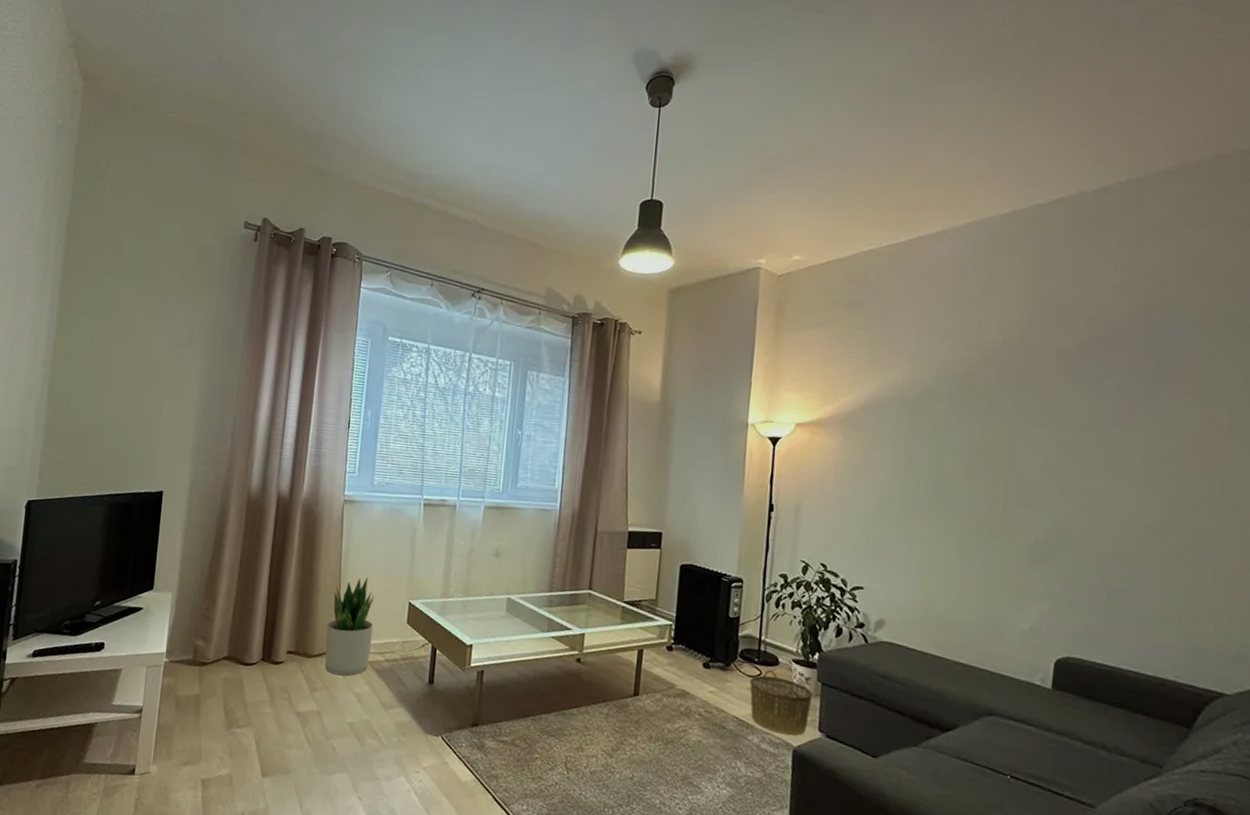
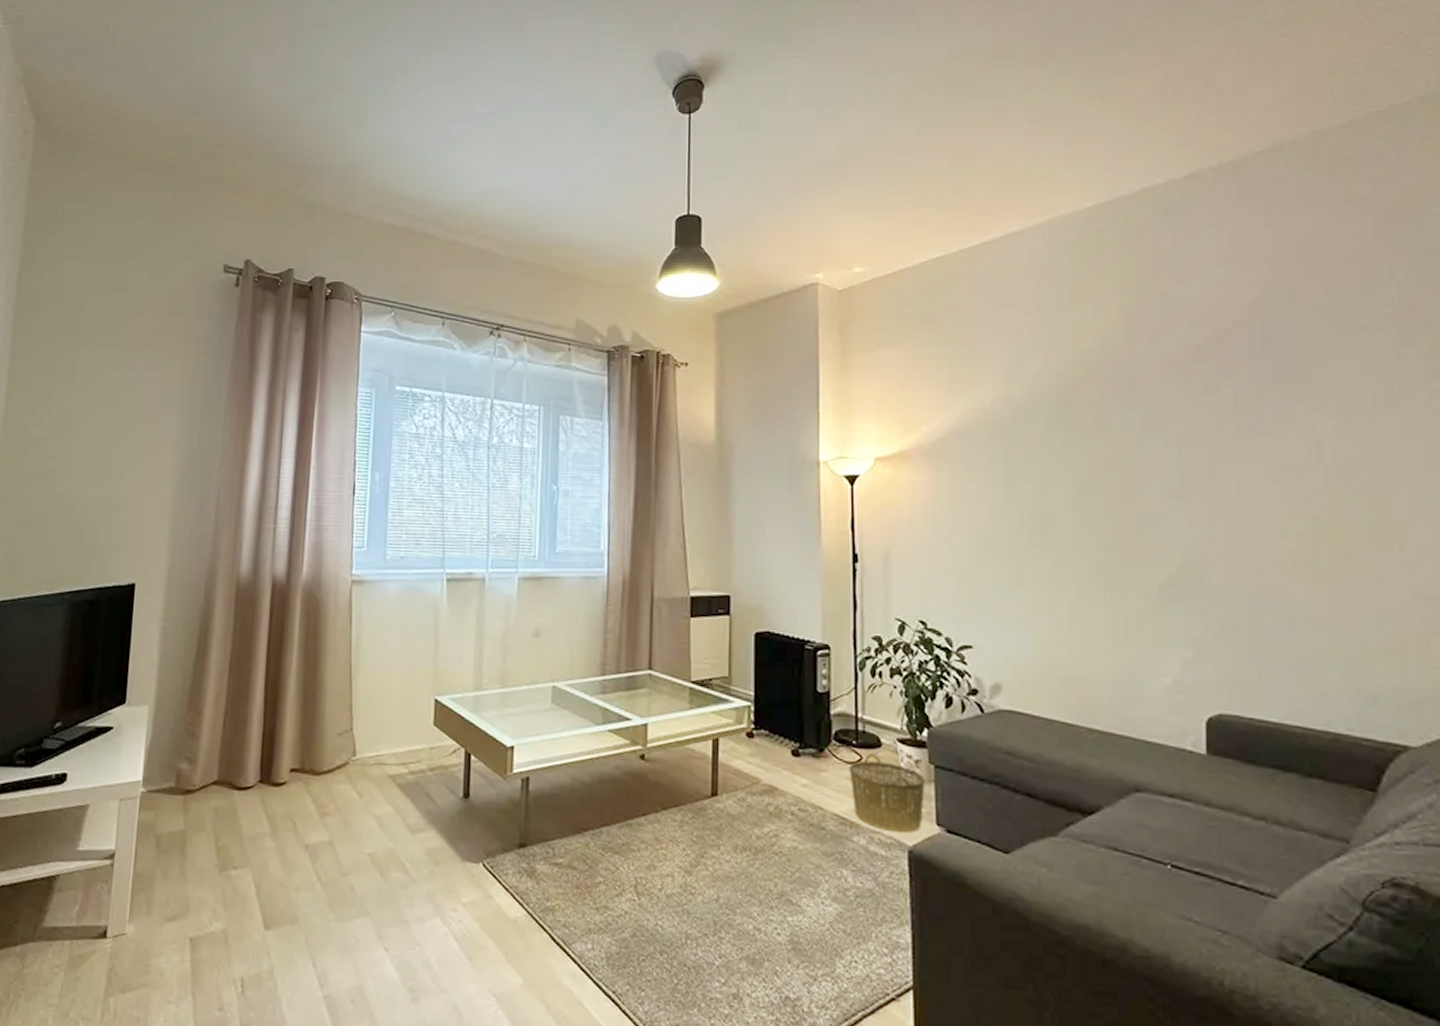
planter: present [324,577,374,676] -> none [335,672,394,796]

